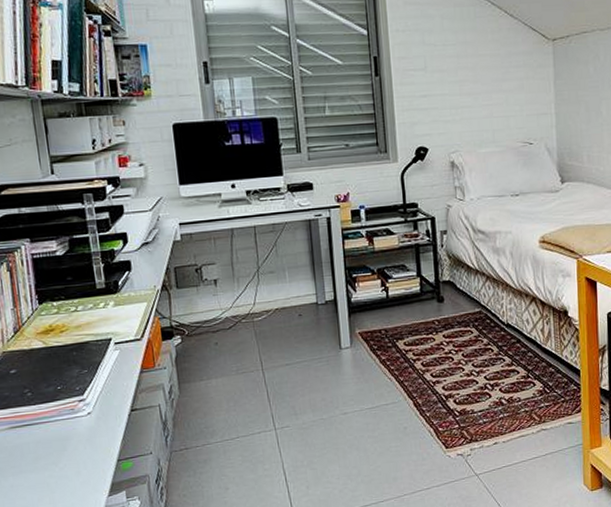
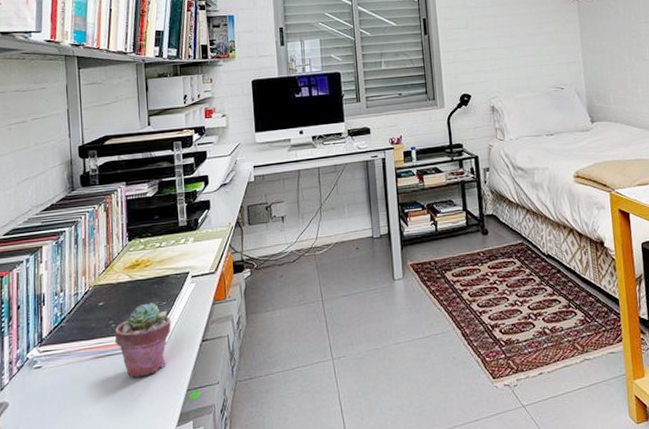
potted succulent: none [31,370,95,448] -> present [114,302,171,378]

